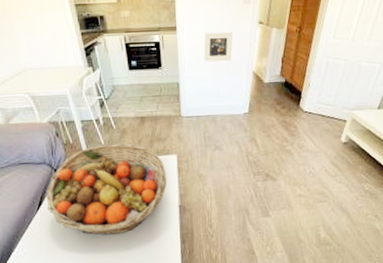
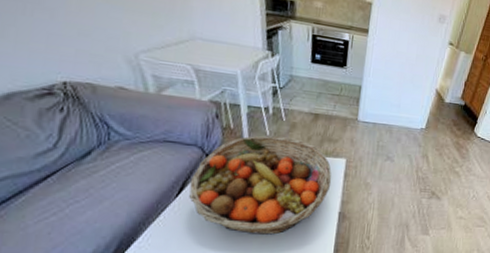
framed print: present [204,31,233,62] -> none [390,42,423,74]

